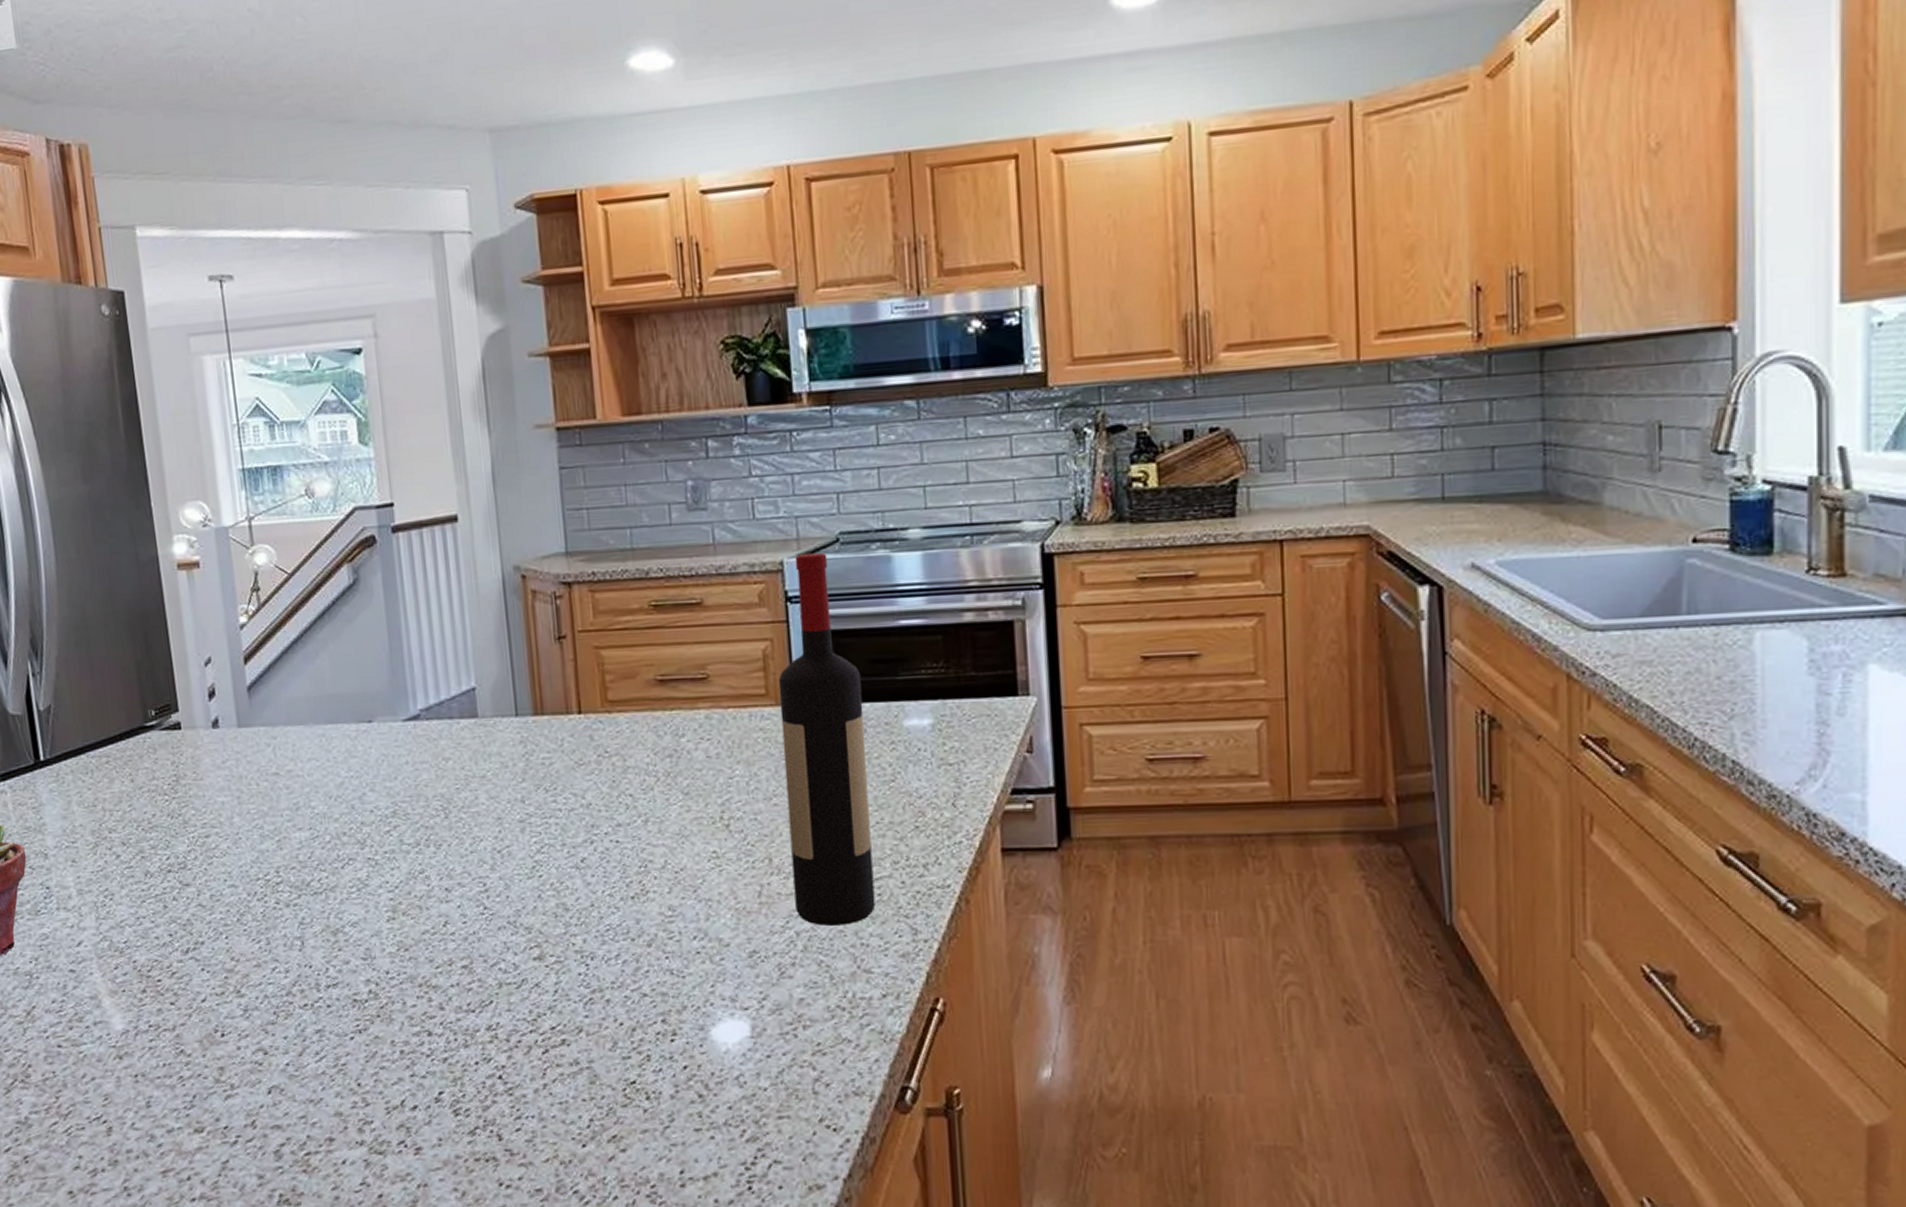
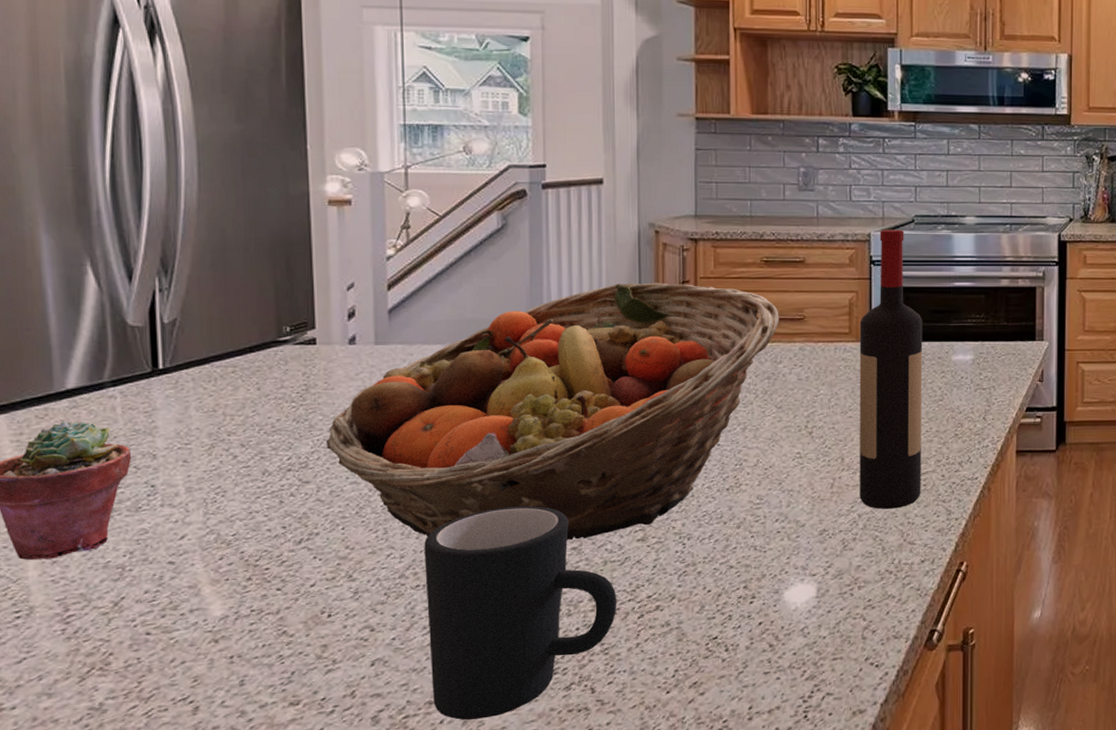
fruit basket: none [200,639,678,956] -> present [325,283,779,540]
mug: none [307,915,518,1163] -> present [424,506,617,721]

